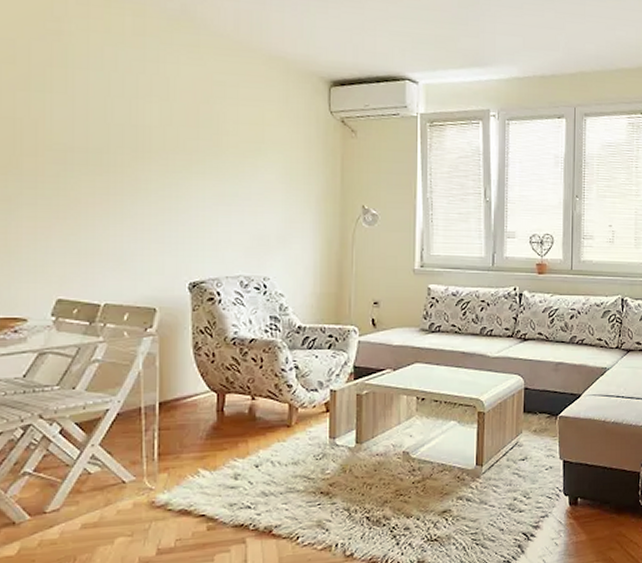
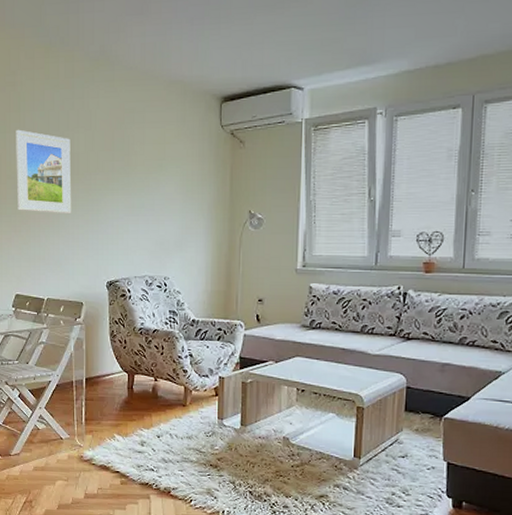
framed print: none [60,89,141,200] -> present [16,129,72,214]

